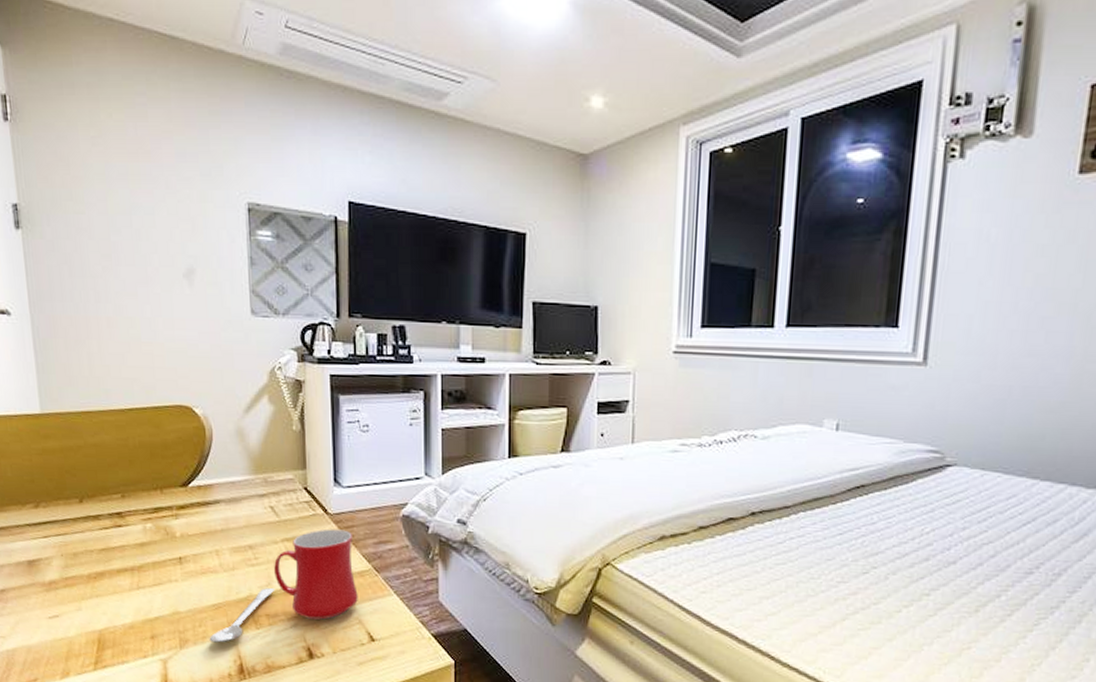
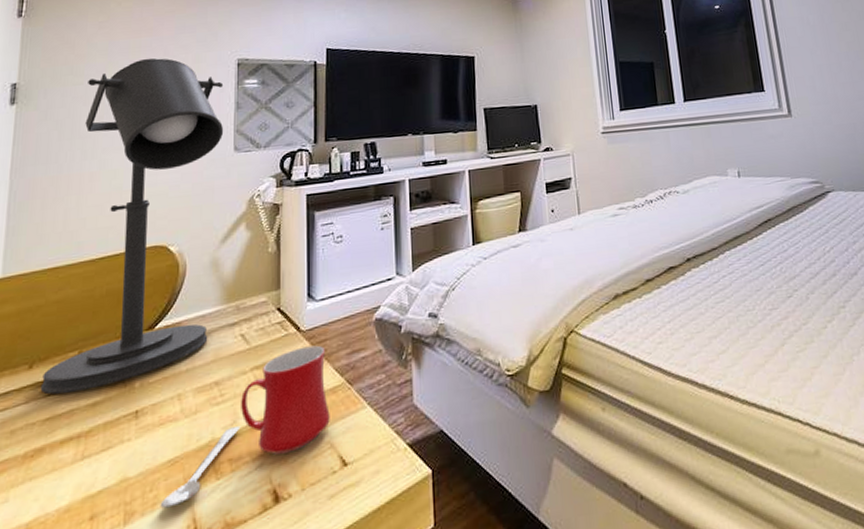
desk lamp: none [89,189,239,531] -> present [40,58,224,395]

